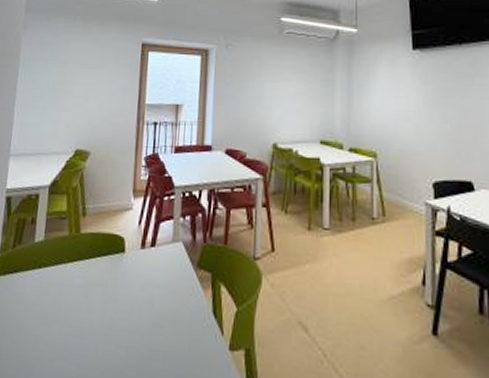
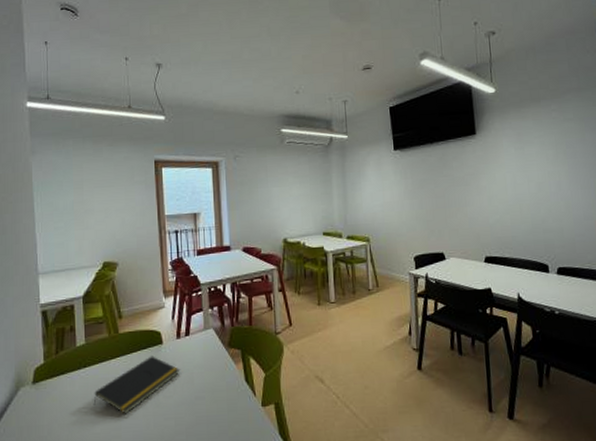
notepad: none [41,265,141,332] -> present [93,356,180,414]

